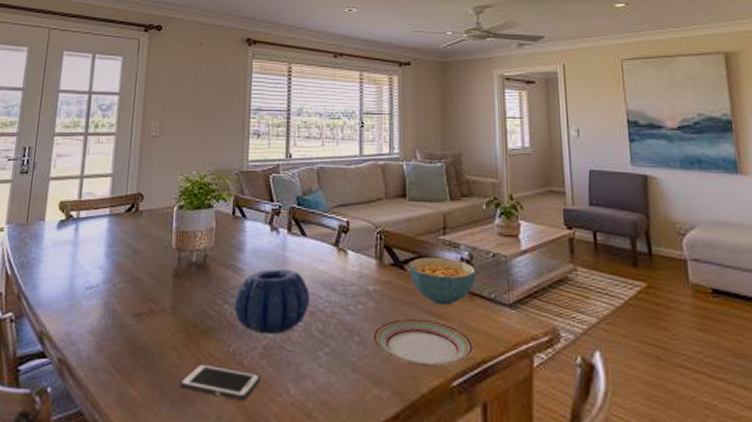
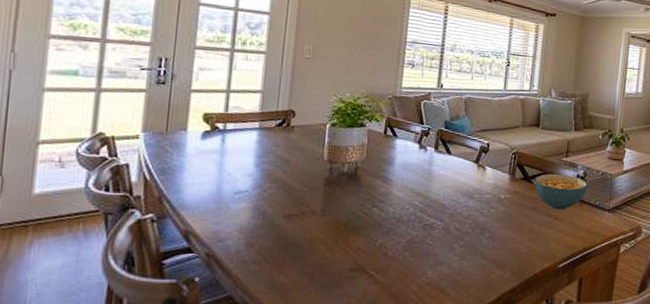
cell phone: present [179,364,261,400] -> none [328,255,403,282]
decorative bowl: present [235,269,310,335] -> none [382,180,451,232]
plate: present [372,318,473,368] -> none [500,219,578,255]

